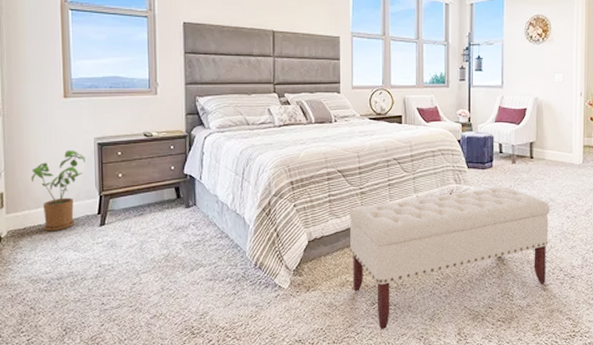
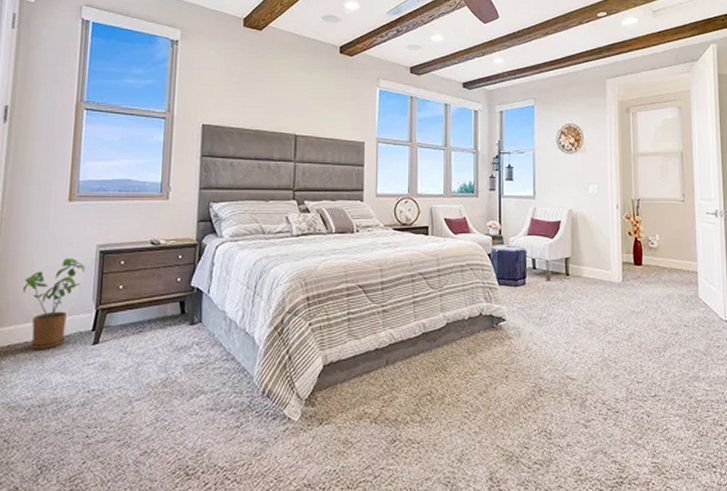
bench: present [349,186,550,330] -> none [368,306,589,473]

